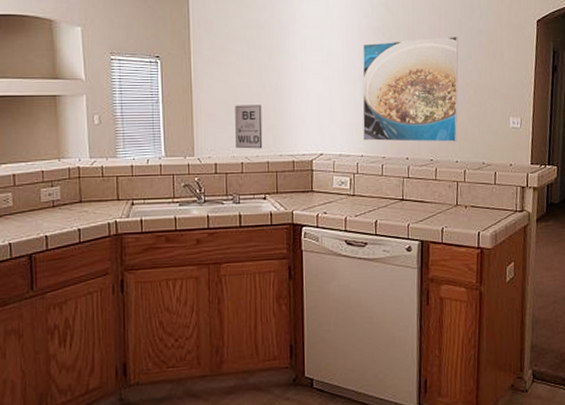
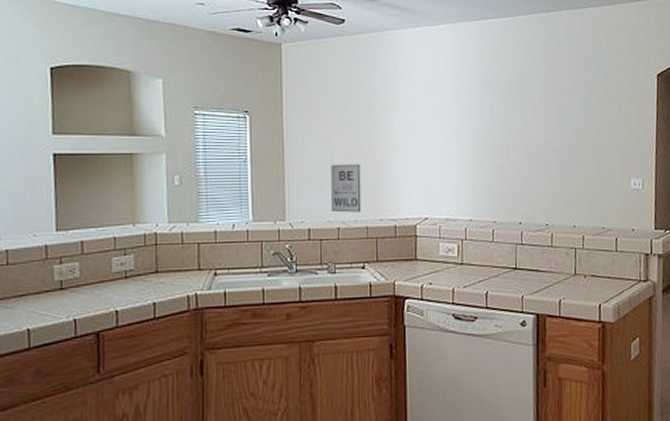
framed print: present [362,37,459,142] -> none [470,91,575,205]

